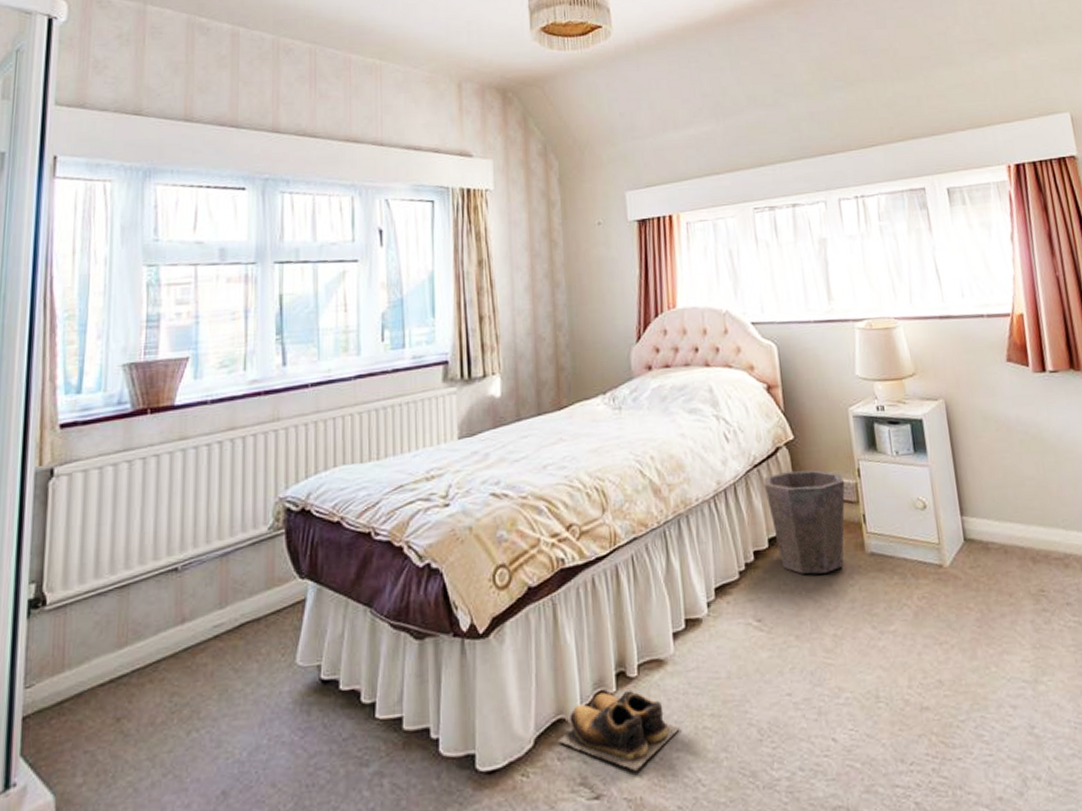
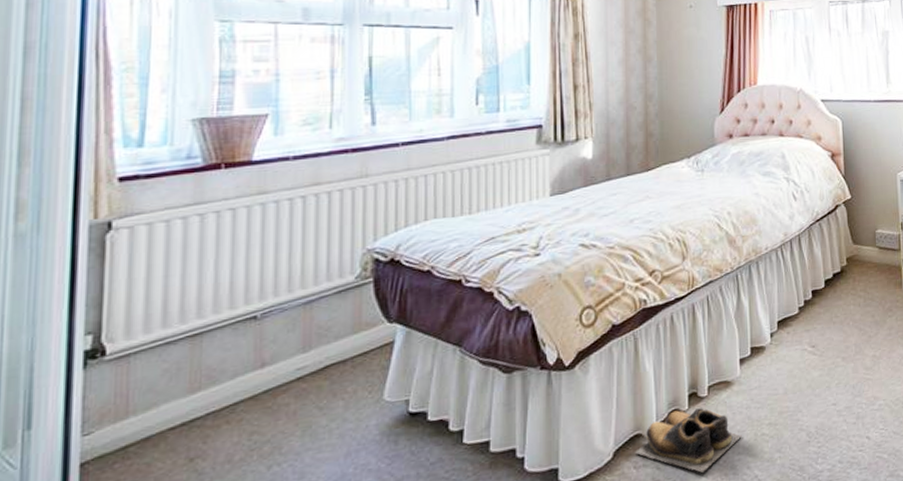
waste bin: present [763,470,845,574] -> none [824,224,890,308]

